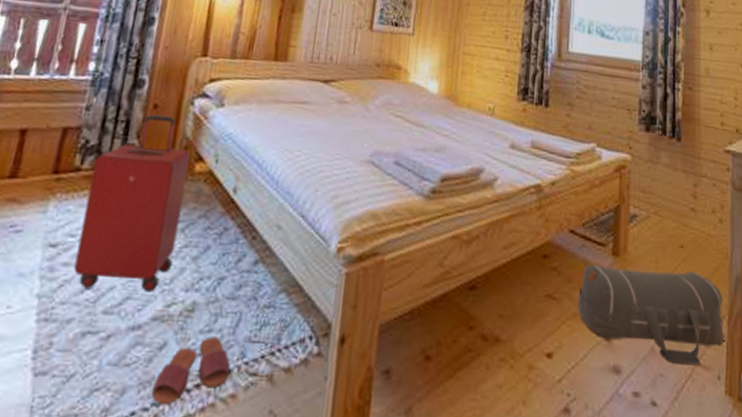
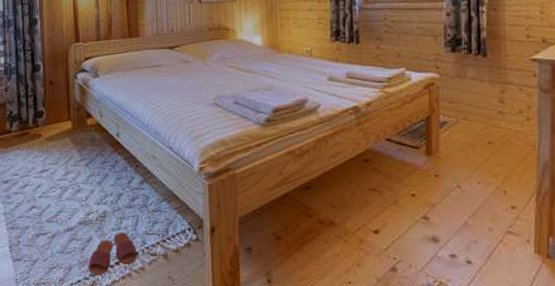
suitcase: present [73,114,191,292] -> none [19,88,85,207]
duffel bag: present [577,264,724,366] -> none [396,162,532,233]

